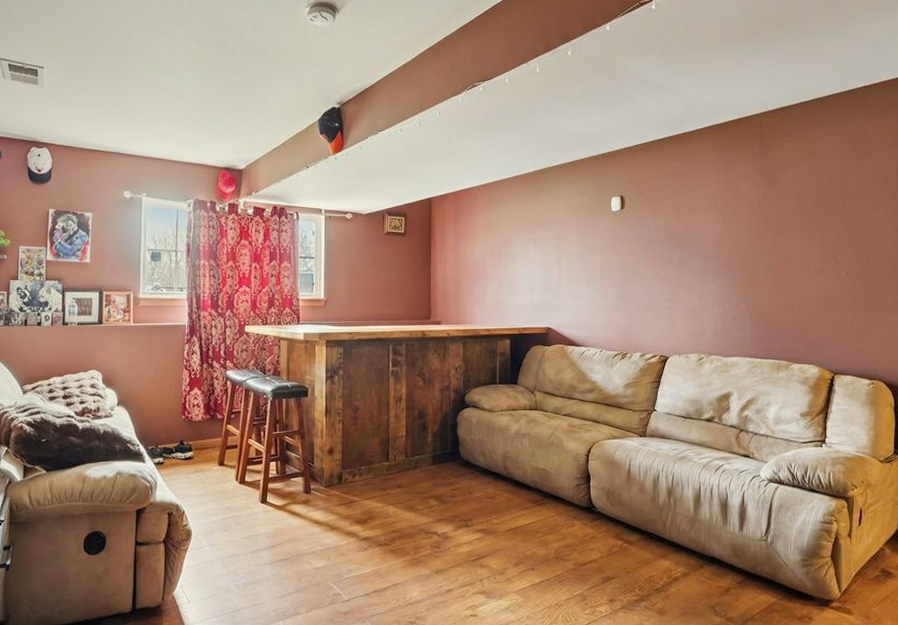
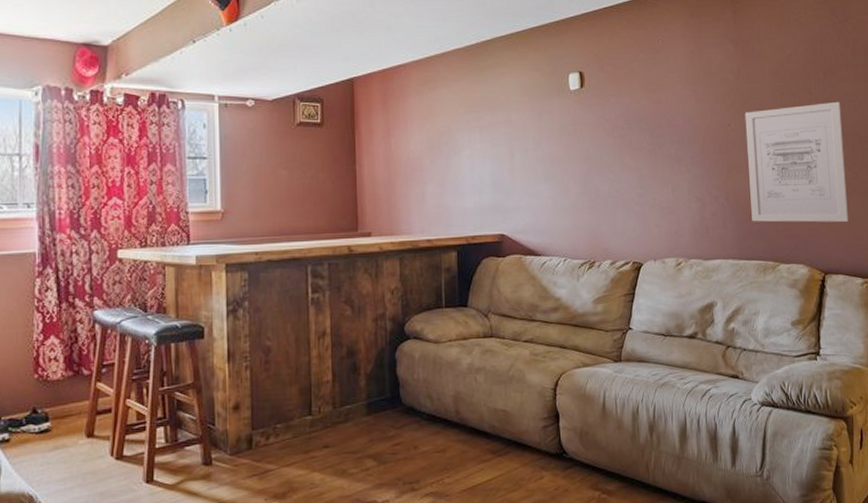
wall art: none [767,226,859,330] -> present [744,101,849,223]

